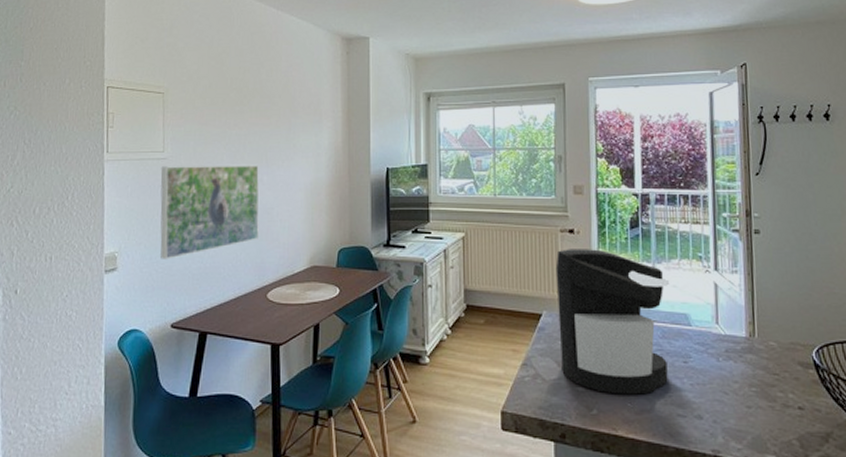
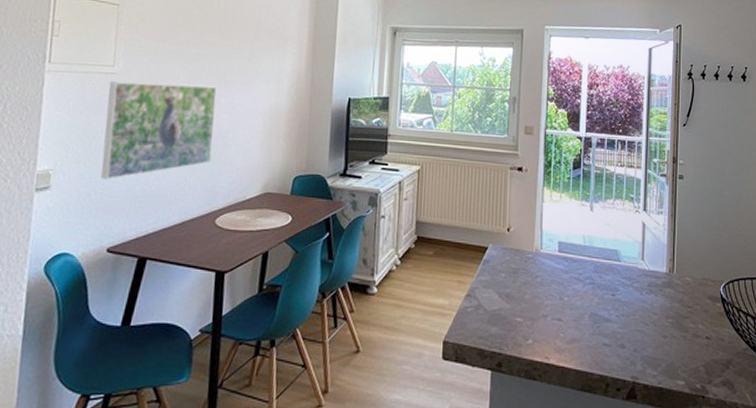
coffee maker: present [555,249,670,395] -> none [502,185,605,325]

